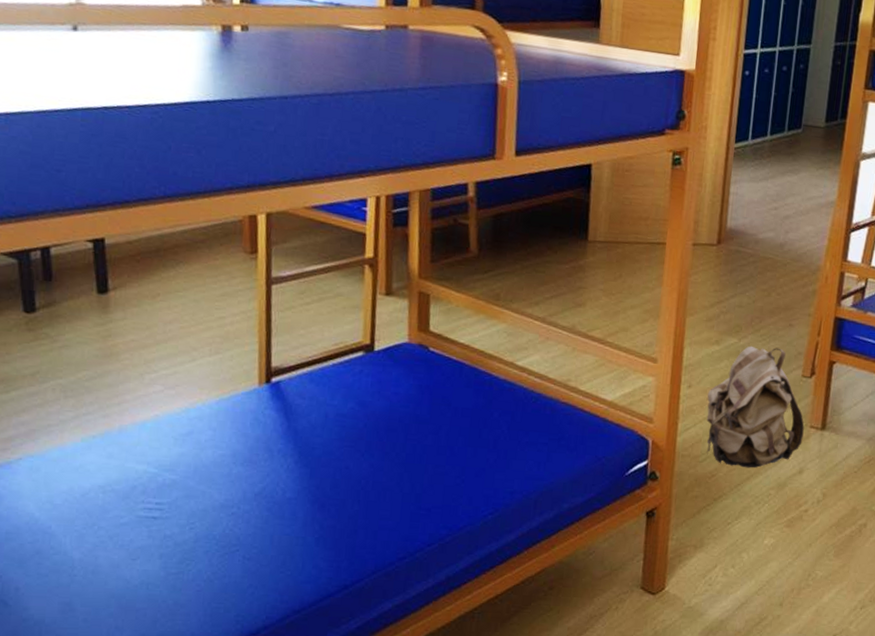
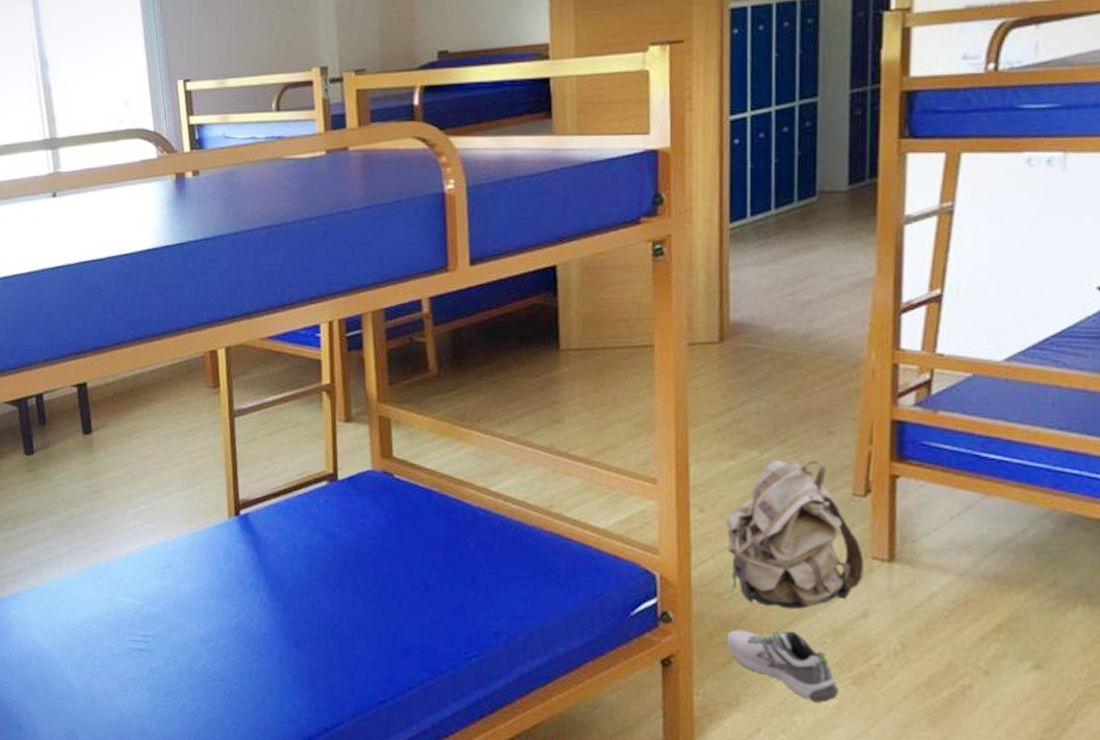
athletic shoe: none [698,485,776,542] -> present [726,629,839,703]

